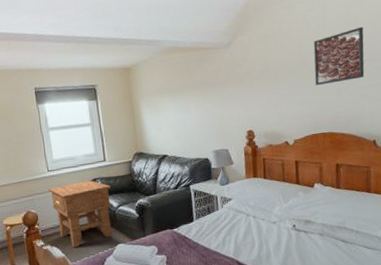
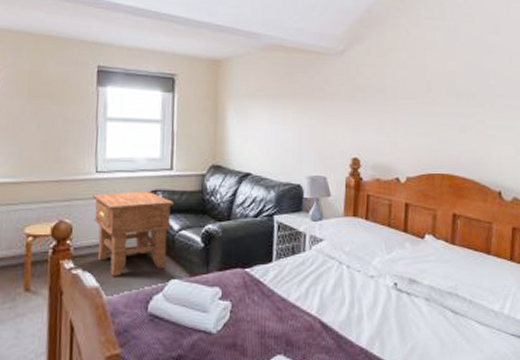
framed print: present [313,26,365,86] -> none [438,57,498,117]

